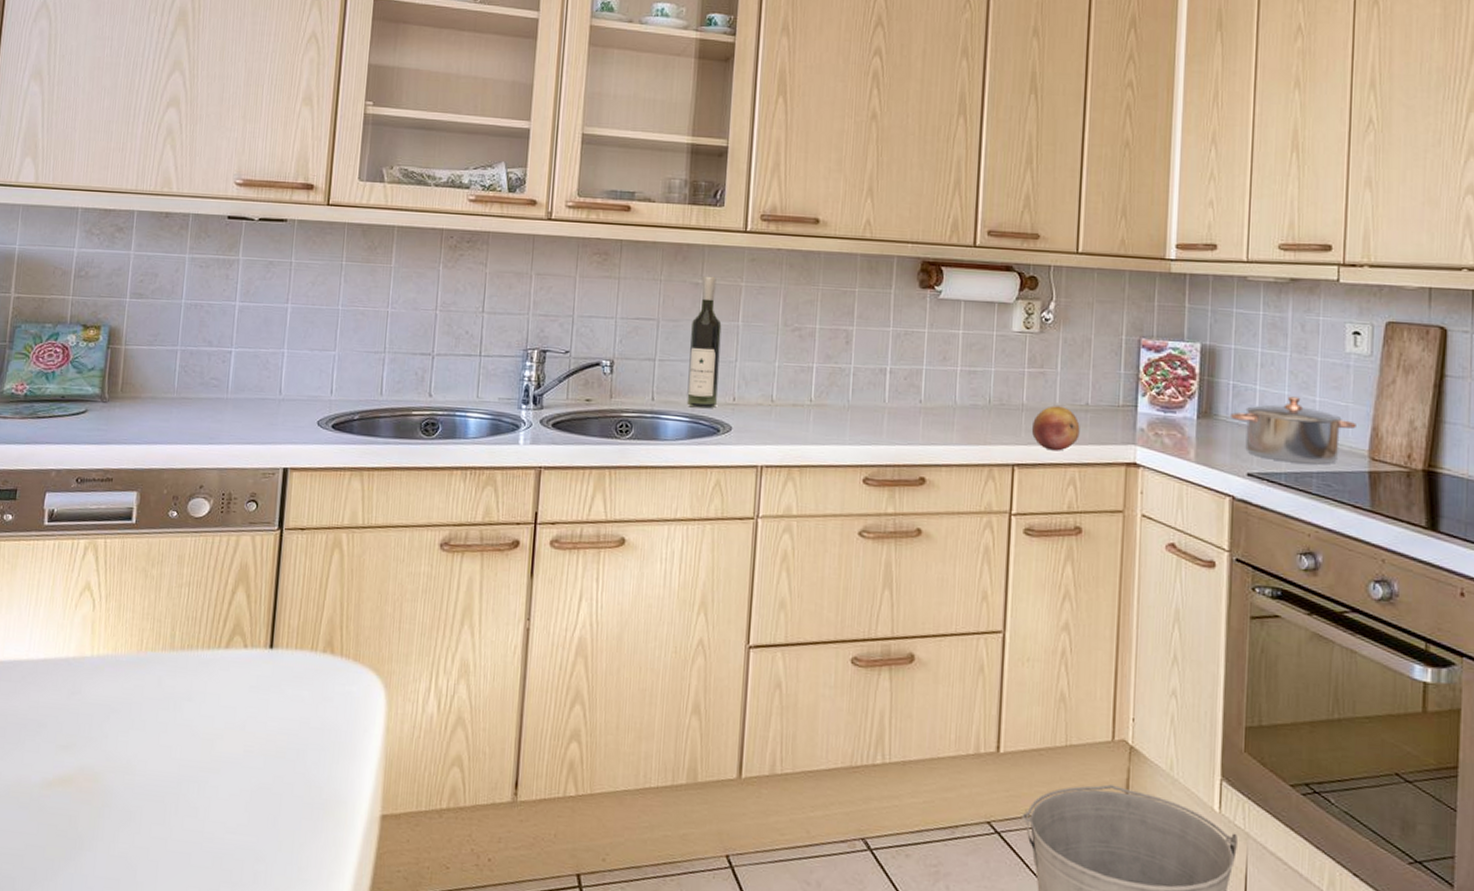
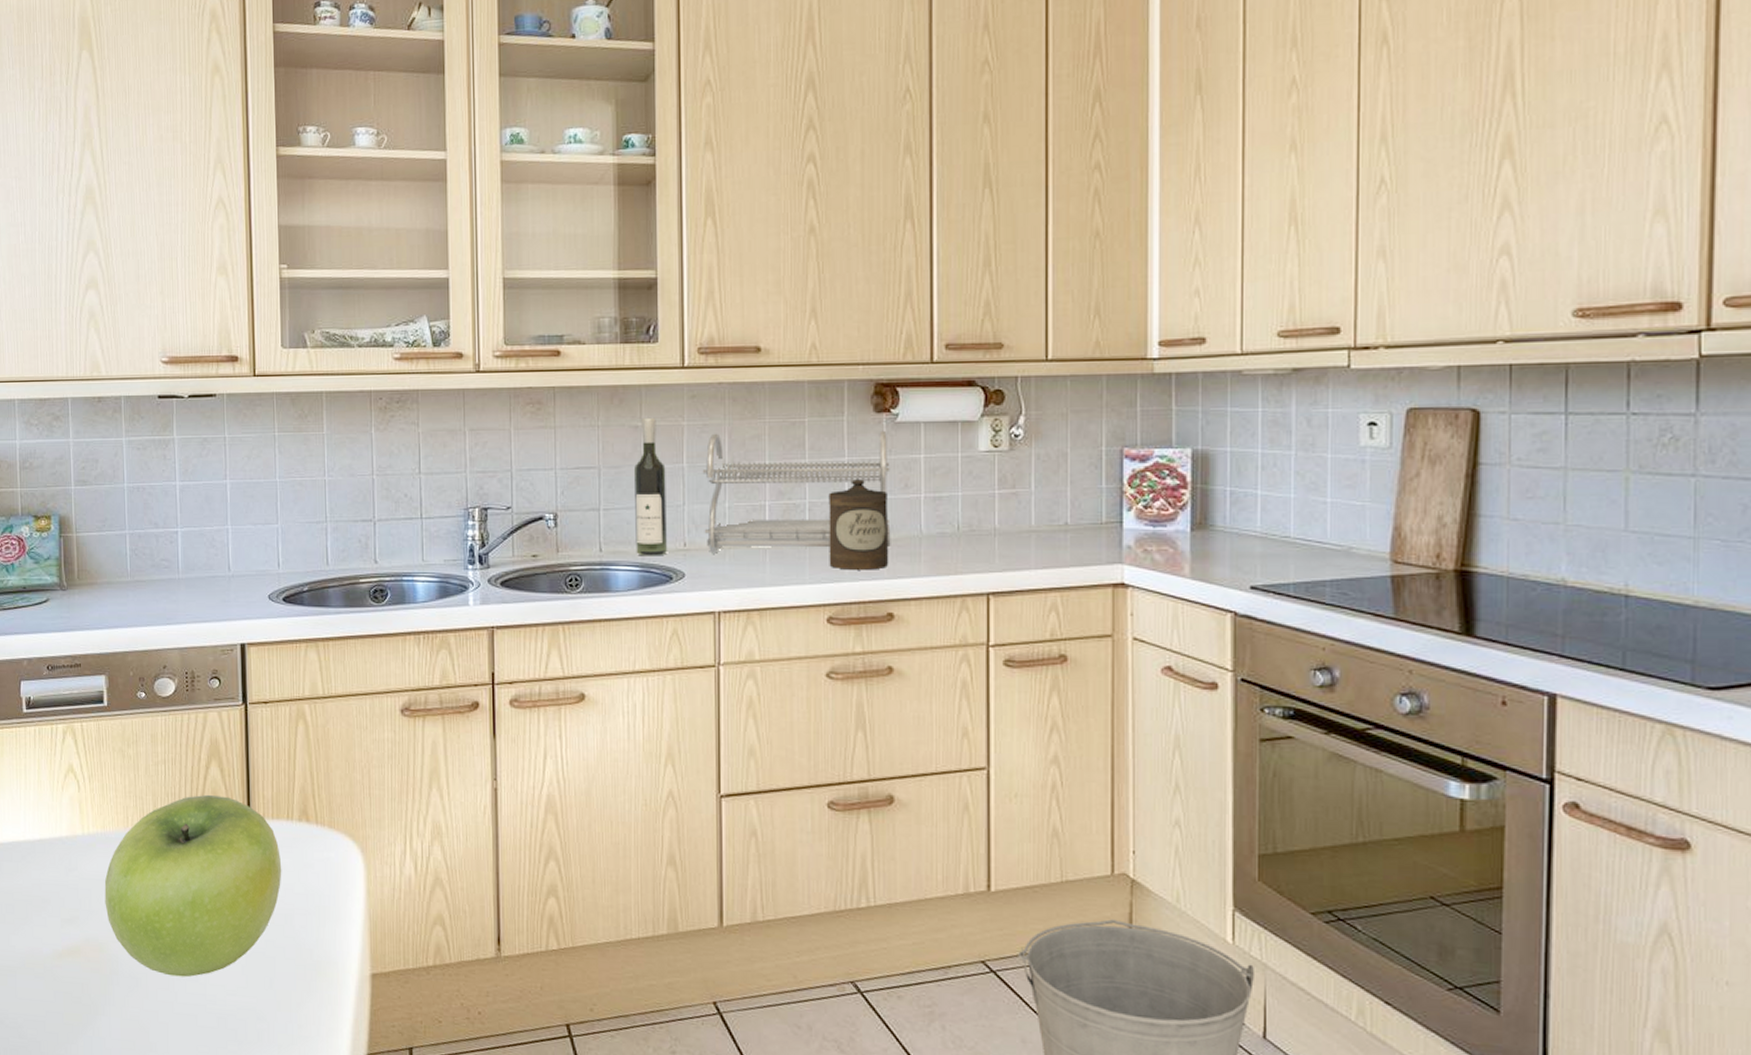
fruit: none [106,620,300,813] -> present [104,794,282,977]
dish rack: none [753,295,931,414] -> present [702,430,891,554]
canister: none [868,349,927,436] -> present [828,479,888,570]
fruit: present [1031,406,1080,451] -> none [1006,528,1060,576]
cooking pot: present [1229,396,1356,465] -> none [1227,499,1375,572]

